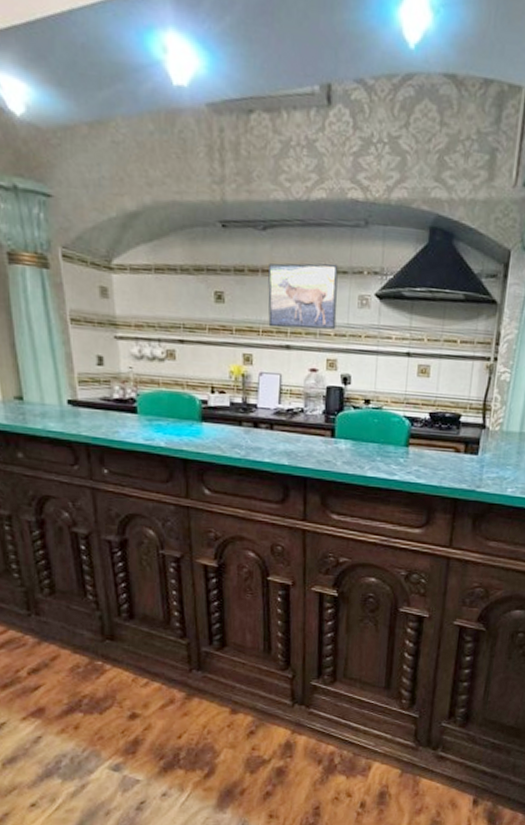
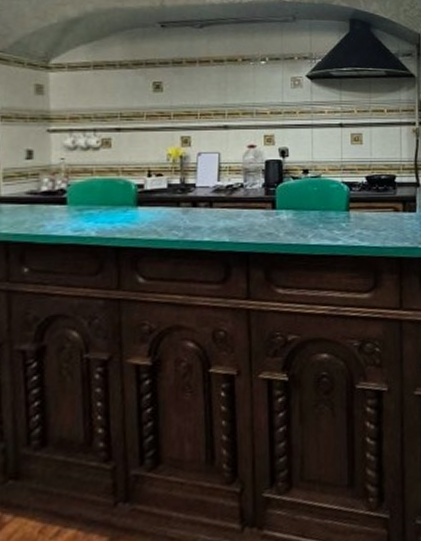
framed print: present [268,263,338,330] -> none [205,52,272,110]

